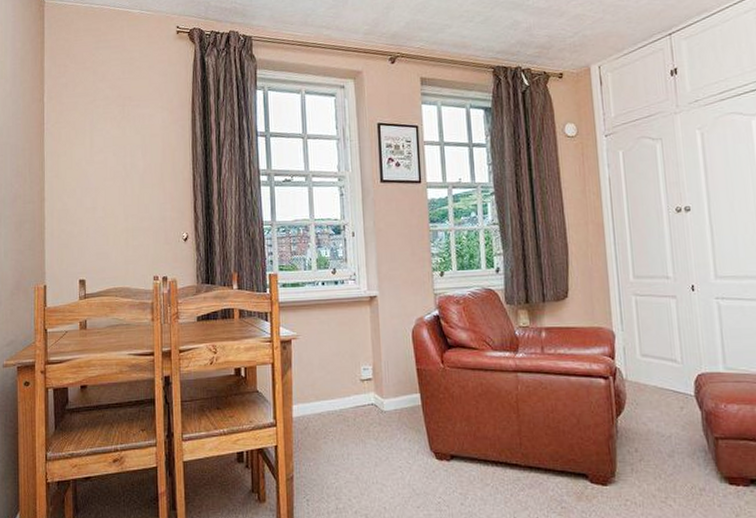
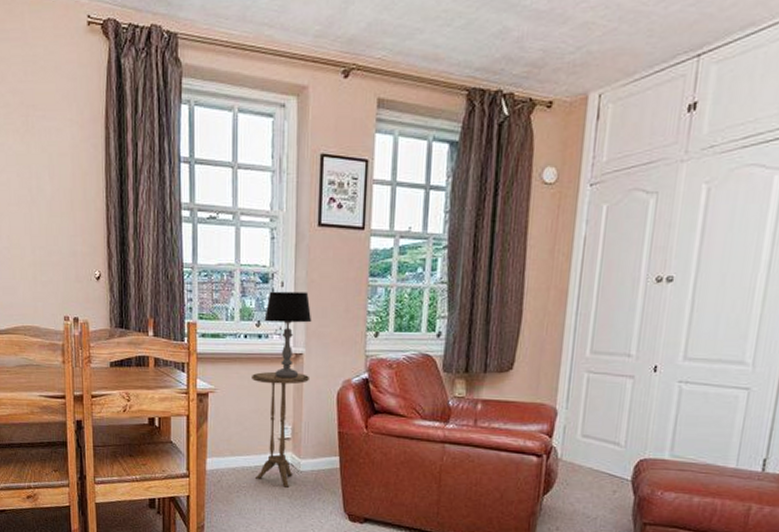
side table: none [331,314,385,429] -> present [252,371,309,488]
table lamp: none [339,239,383,321] -> present [264,291,312,379]

